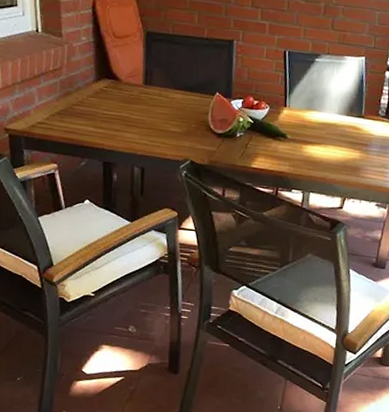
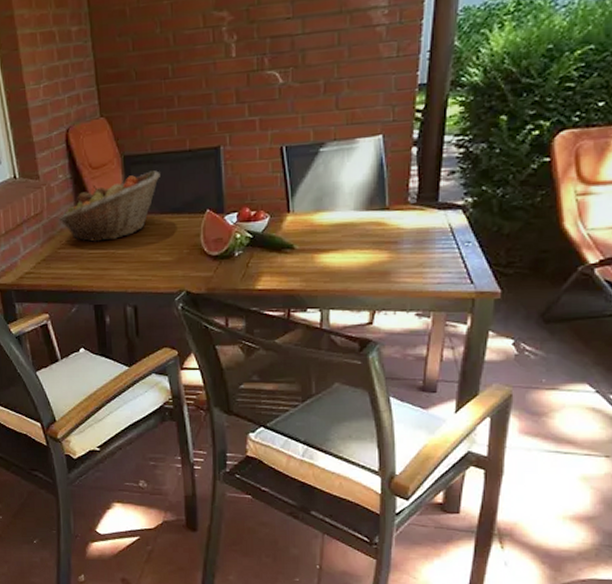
fruit basket: none [77,50,178,105] -> present [58,170,160,243]

